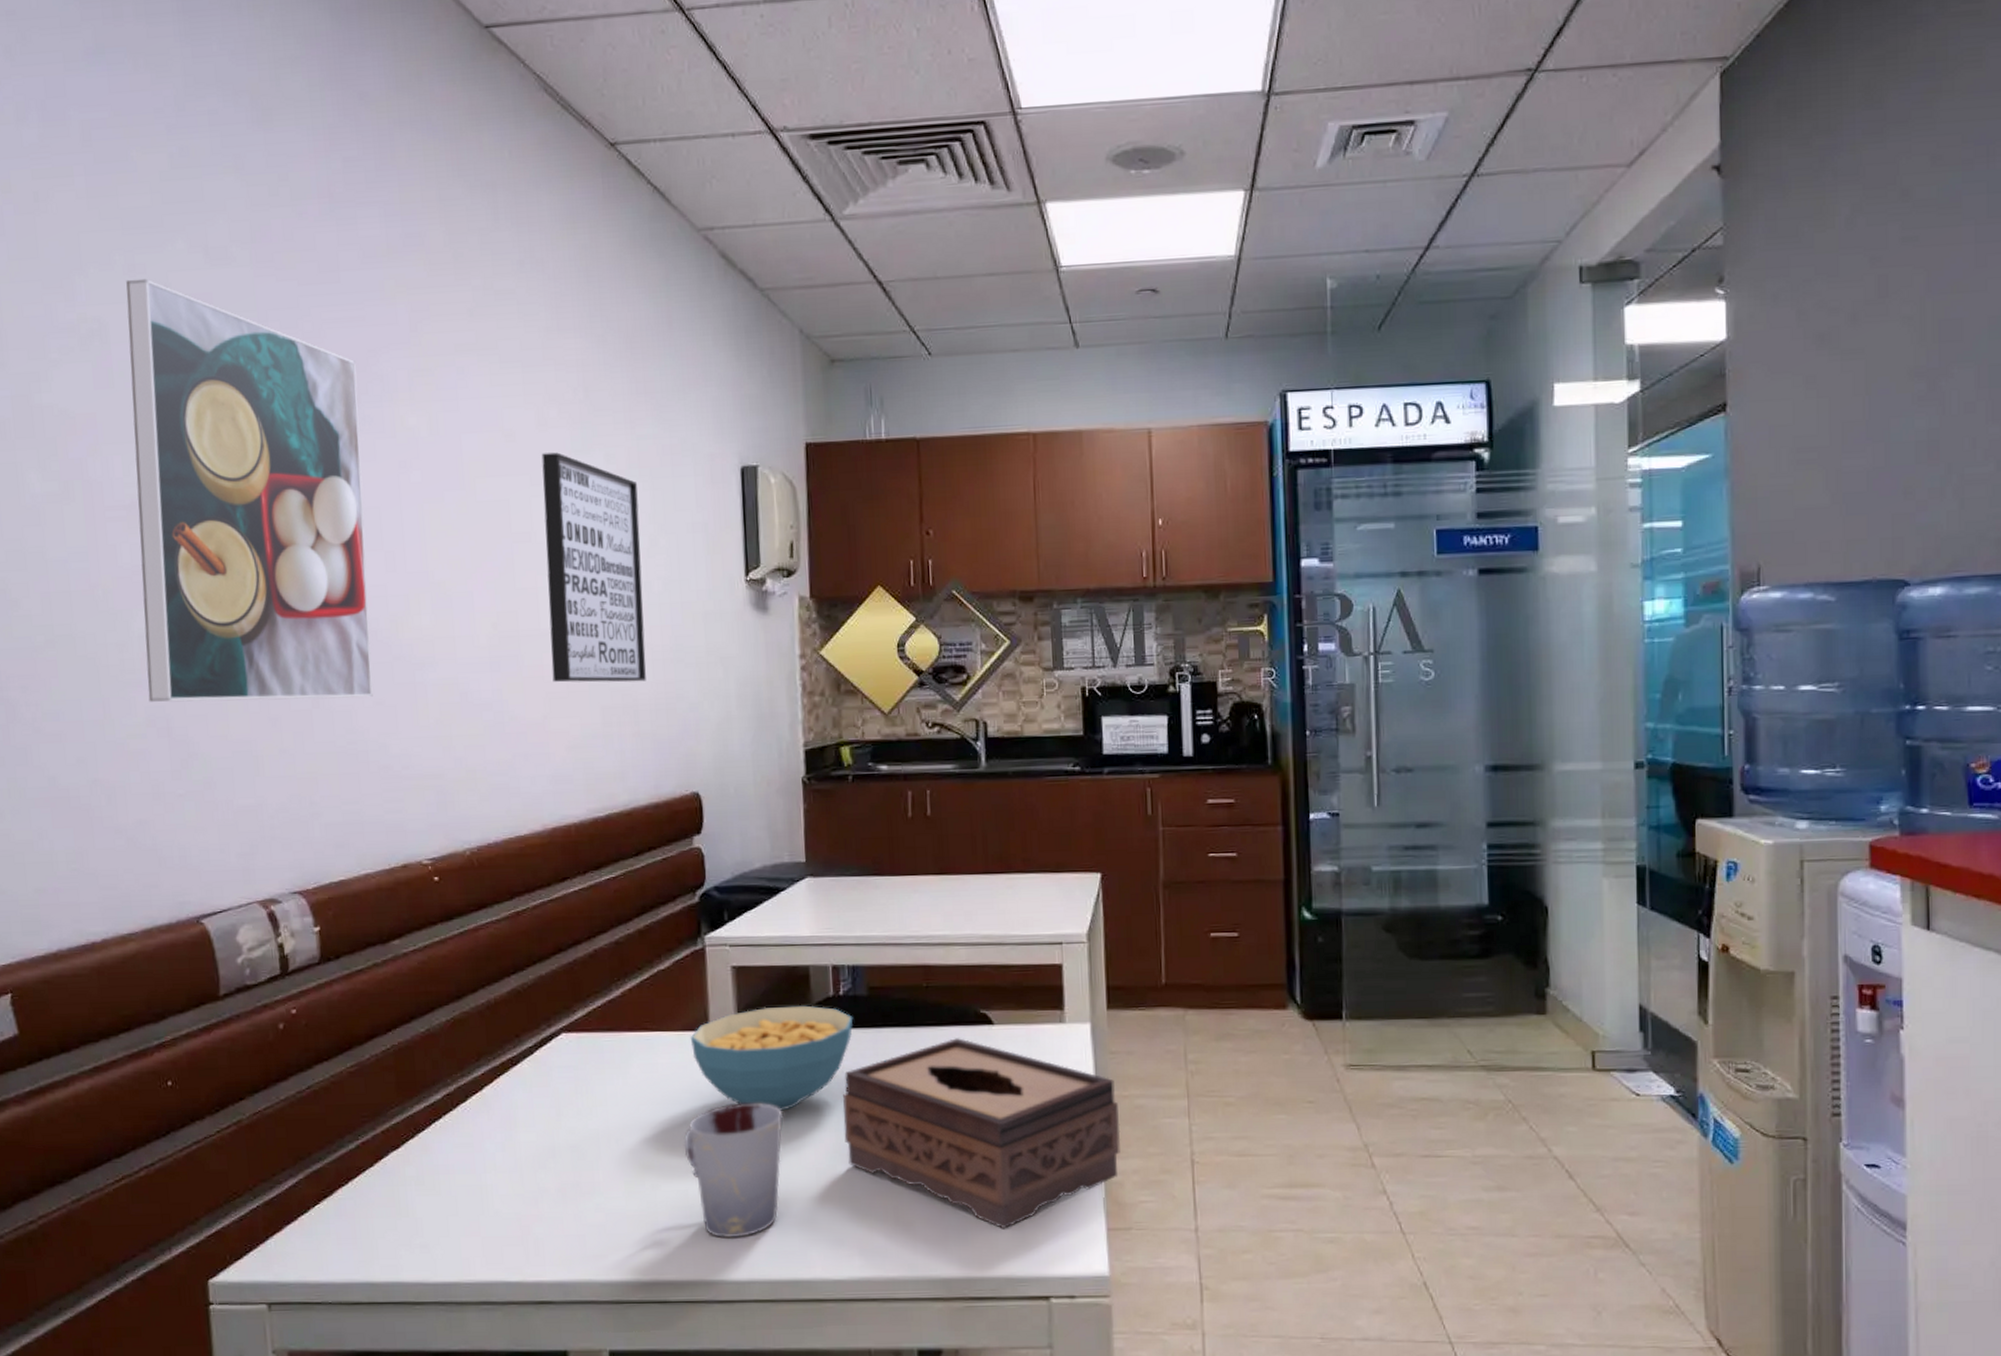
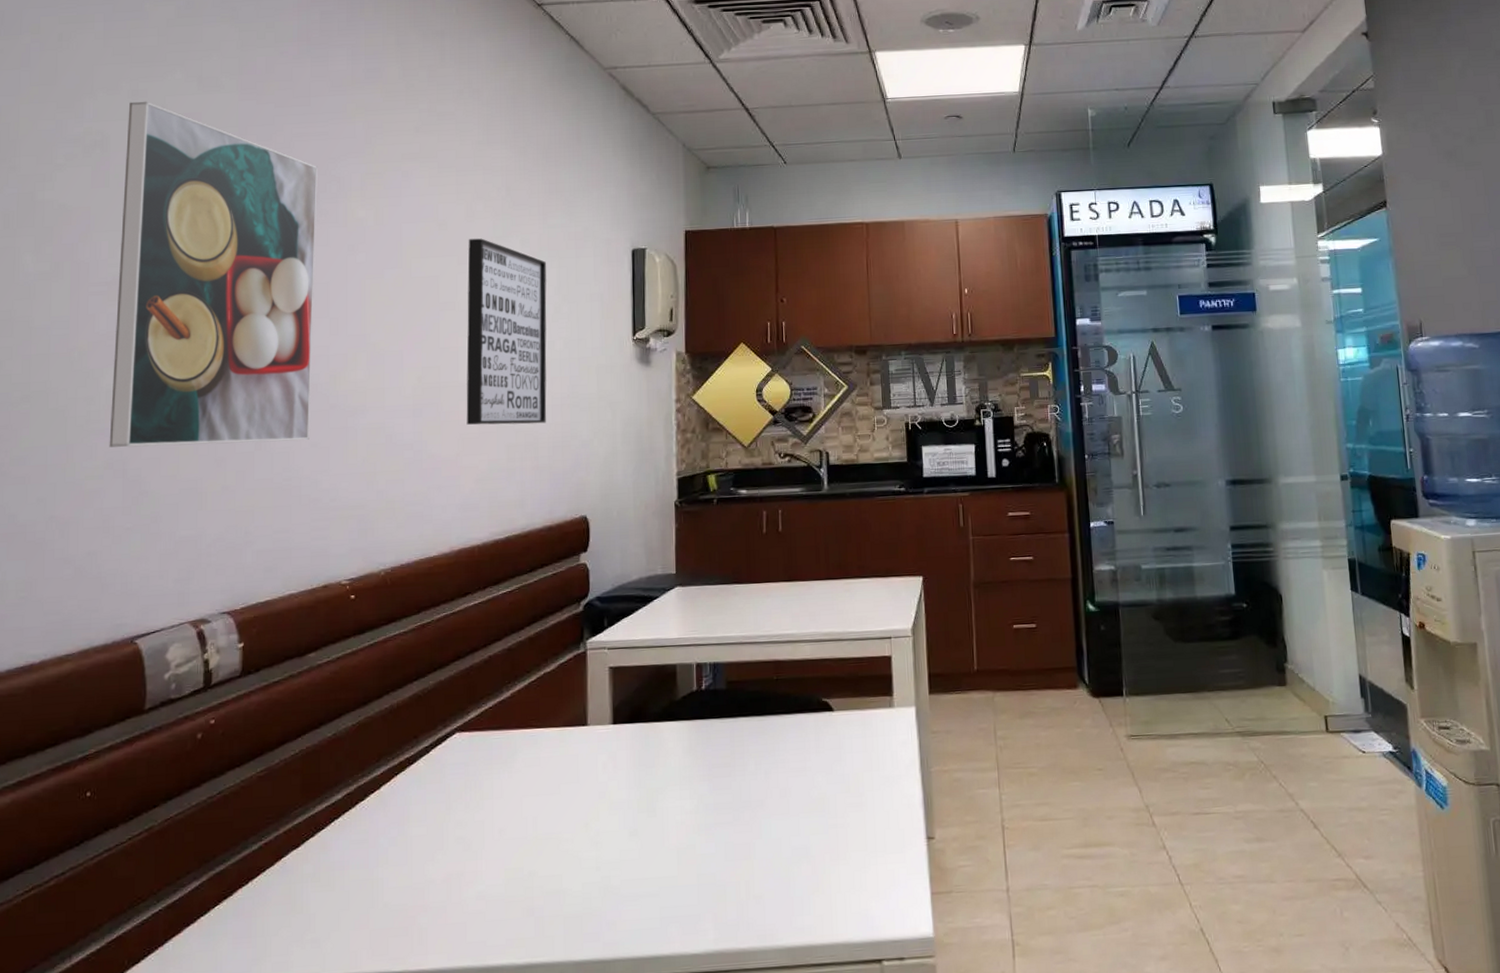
cup: present [683,1102,784,1239] -> none [560,790,650,920]
cereal bowl: present [691,1005,853,1111] -> none [571,699,713,797]
tissue box: present [843,1038,1121,1229] -> none [702,724,942,898]

